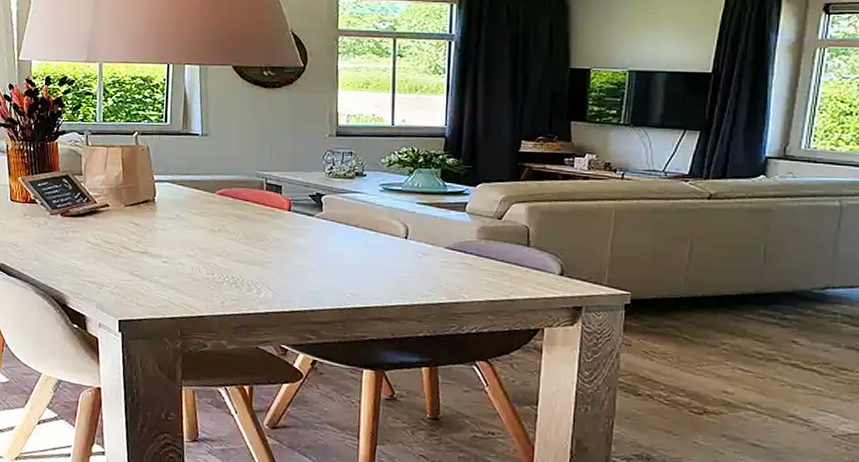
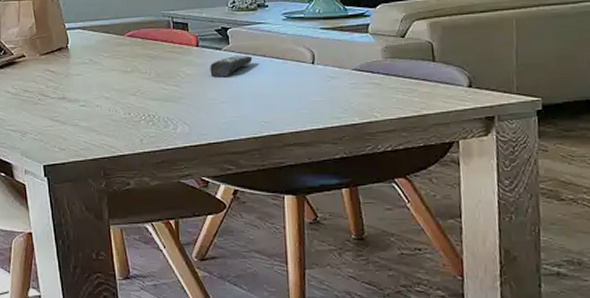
remote control: none [300,224,345,245] -> present [210,55,253,78]

